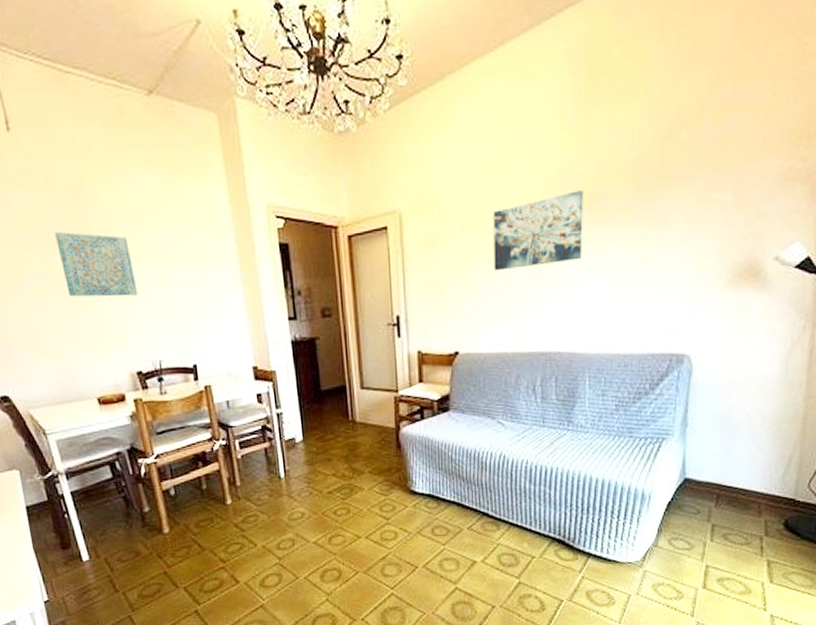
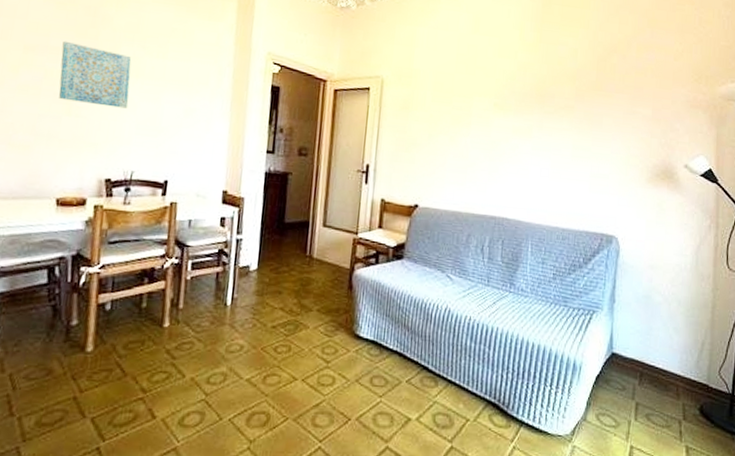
wall art: present [493,190,583,271] -> none [457,86,536,142]

